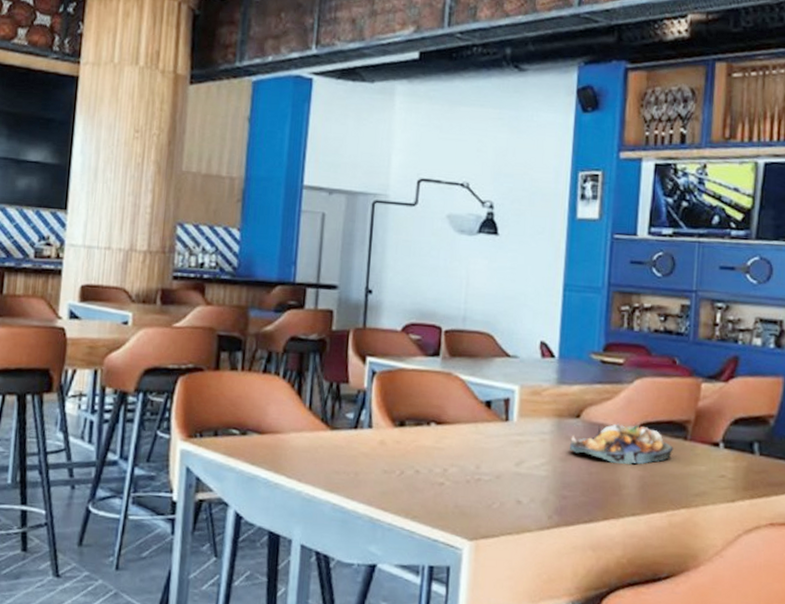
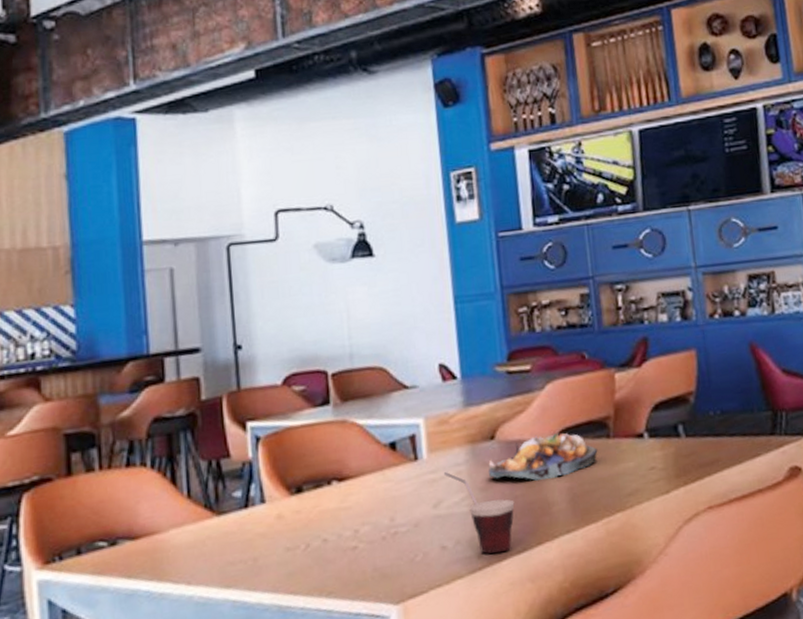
cup: none [529,437,589,519] -> present [443,472,515,554]

